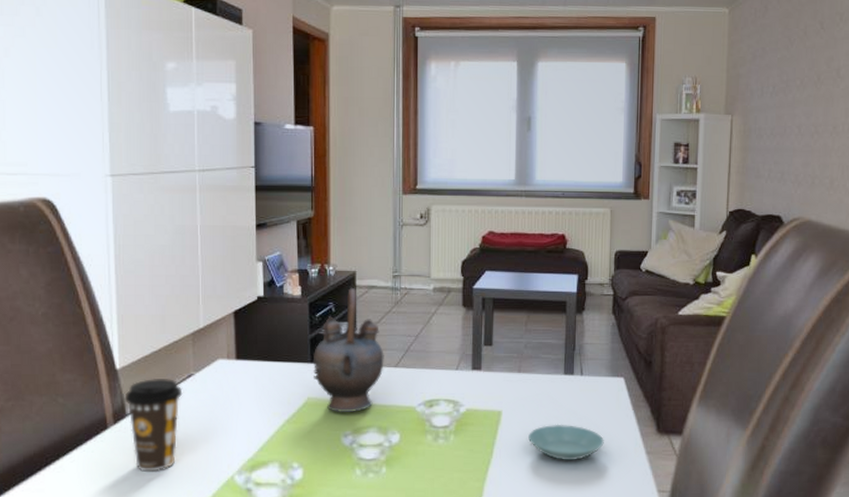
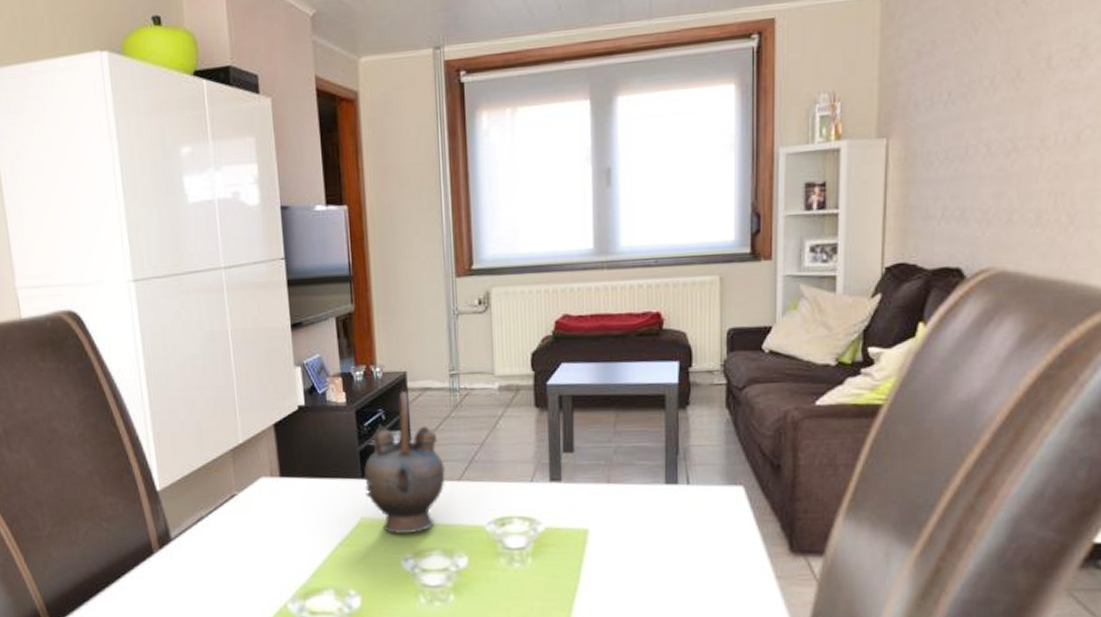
coffee cup: present [124,379,183,472] -> none [167,500,227,599]
saucer: present [528,424,604,461] -> none [623,543,720,588]

